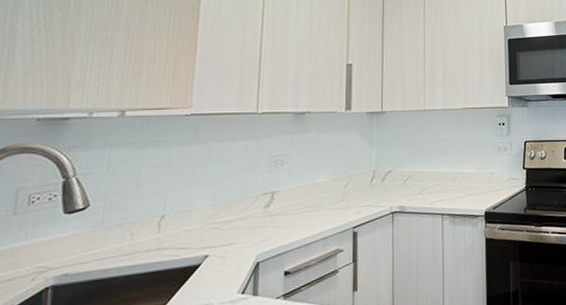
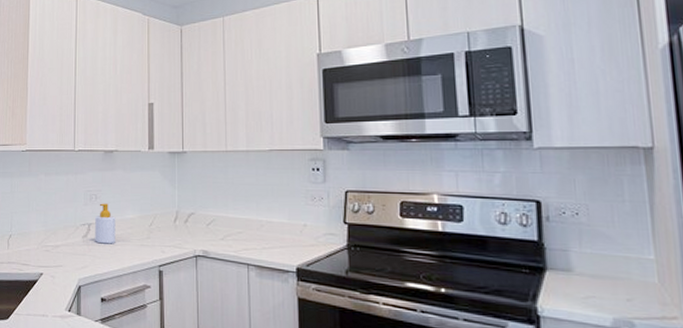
soap bottle: none [279,168,306,213] -> present [95,203,116,244]

